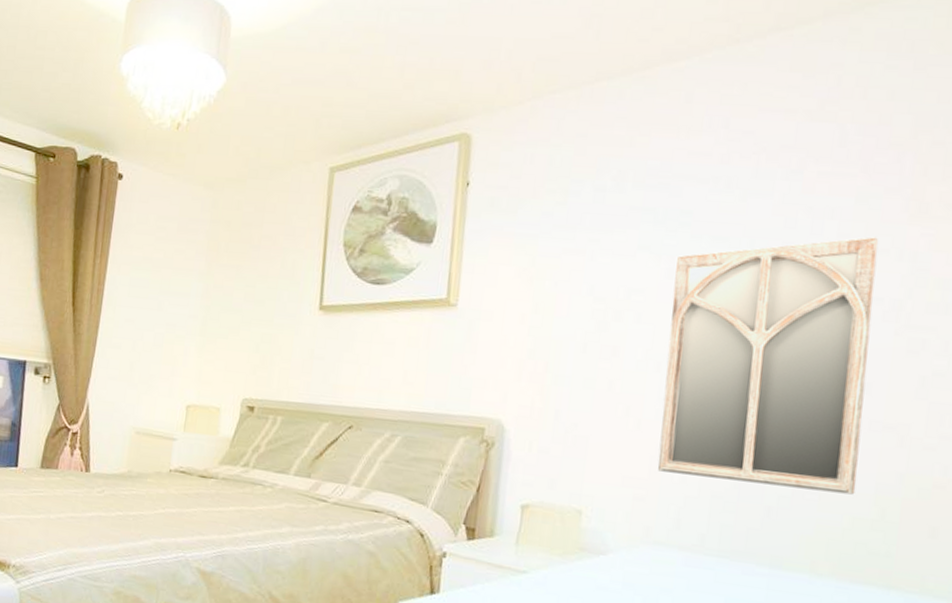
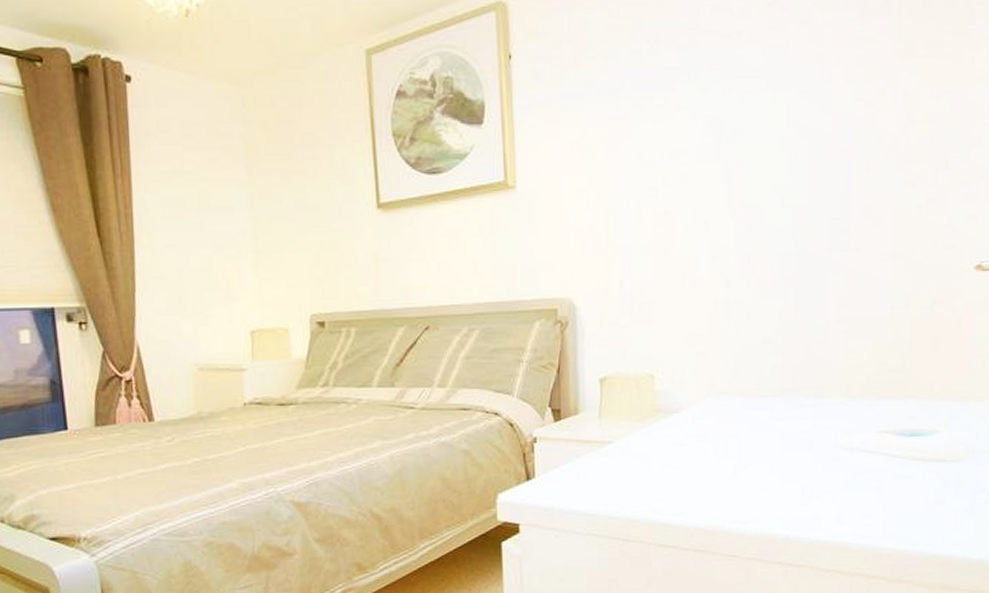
home mirror: present [657,237,878,495] -> none [711,79,877,326]

